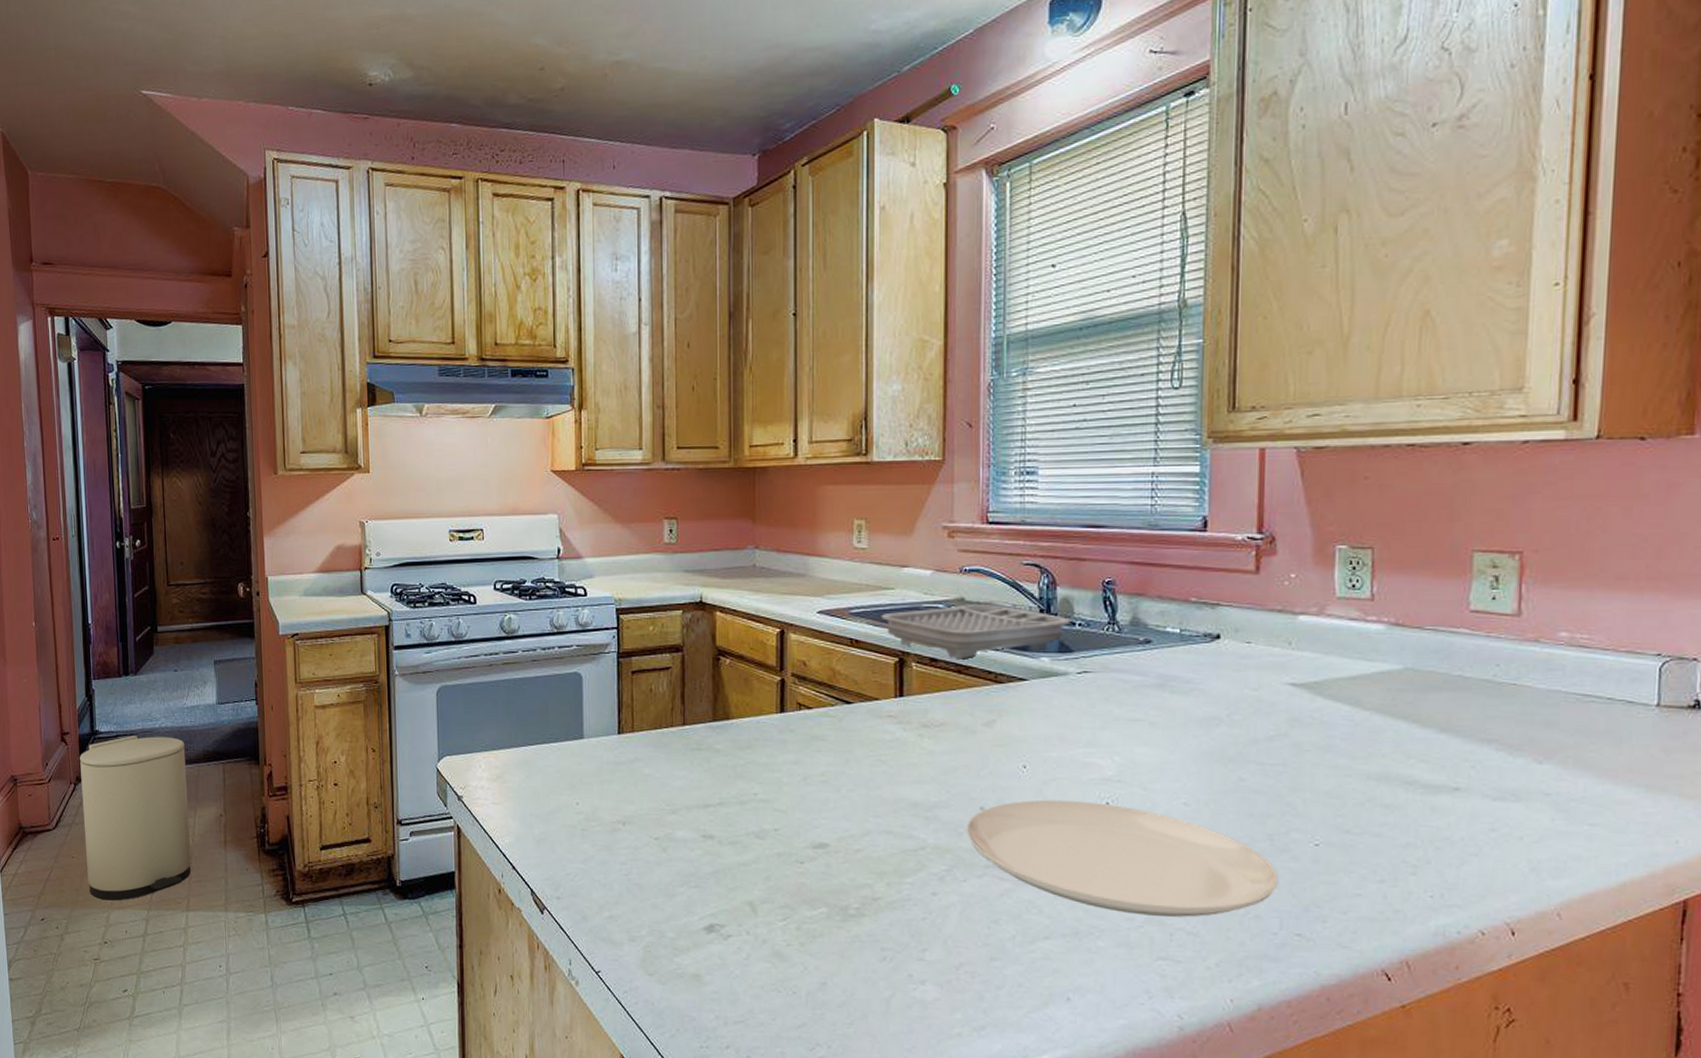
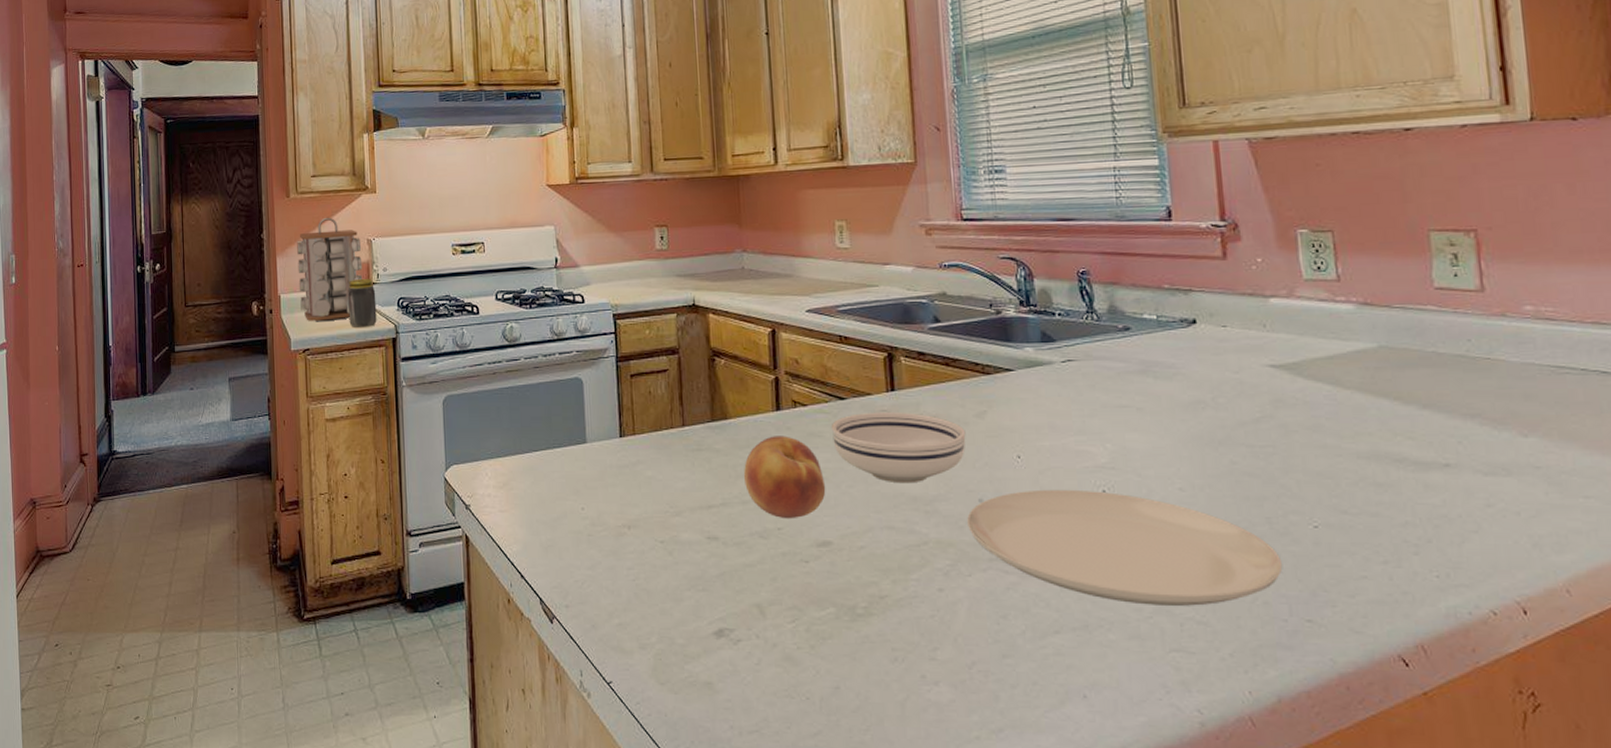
pedal bin: present [79,735,191,901] -> none [97,454,204,623]
spice rack: none [285,496,355,605] -> present [297,217,363,321]
jar: none [339,563,369,614] -> present [348,279,377,329]
fruit: none [742,738,826,821] -> present [743,436,826,519]
bowl: none [835,717,973,790] -> present [830,411,966,484]
dish rack: present [881,605,1070,658] -> none [867,298,1050,351]

